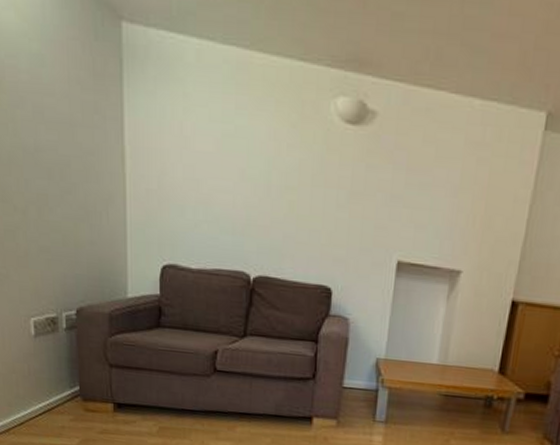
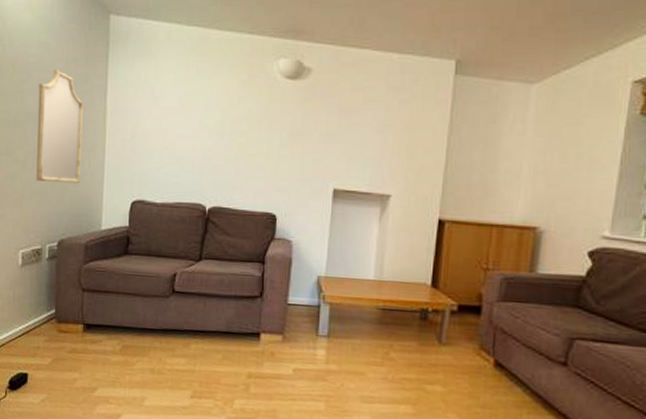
home mirror: none [35,92,98,242] -> present [36,69,83,184]

